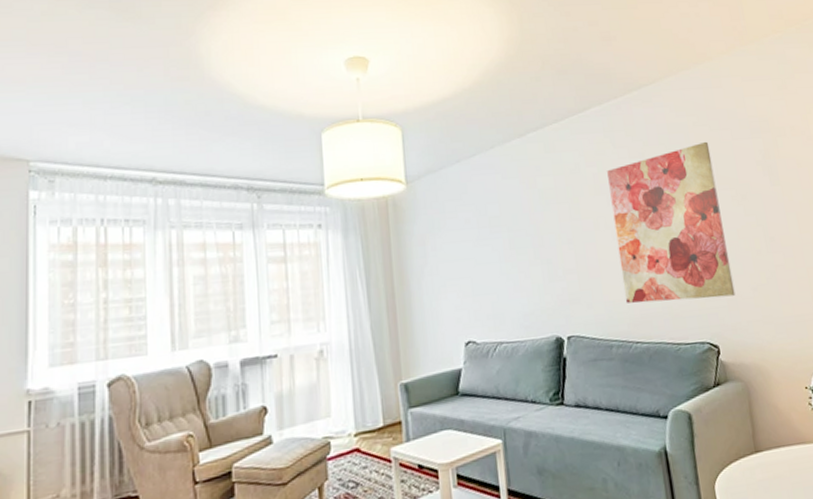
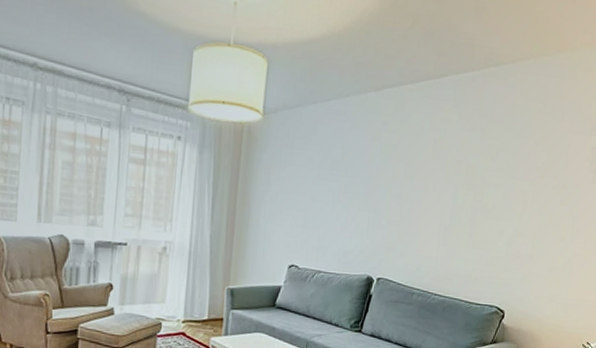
wall art: present [607,141,736,303] -> none [434,129,548,272]

